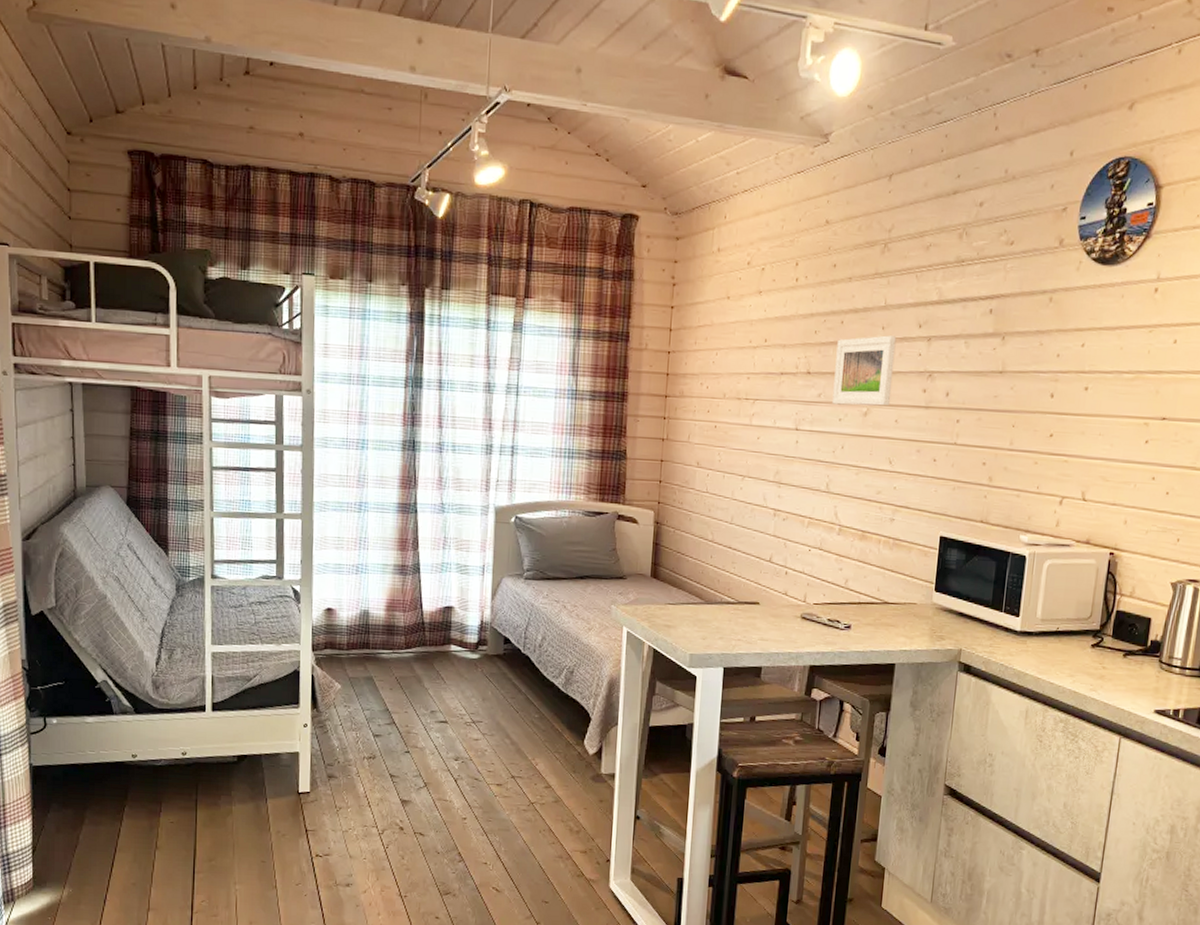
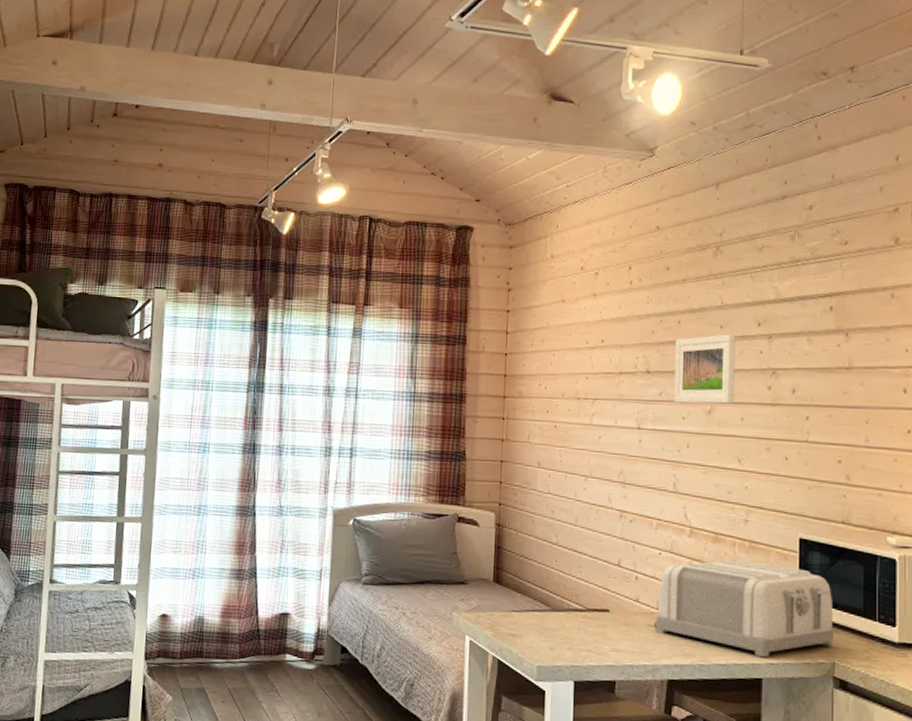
toaster: none [801,555,965,645] -> present [656,559,834,658]

